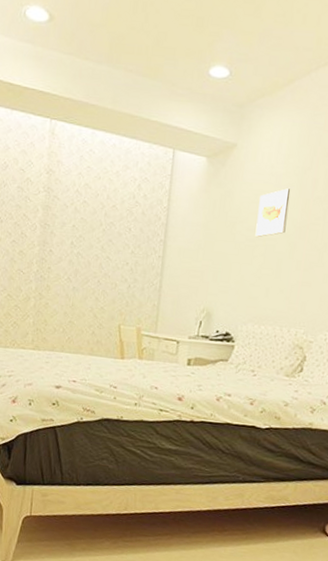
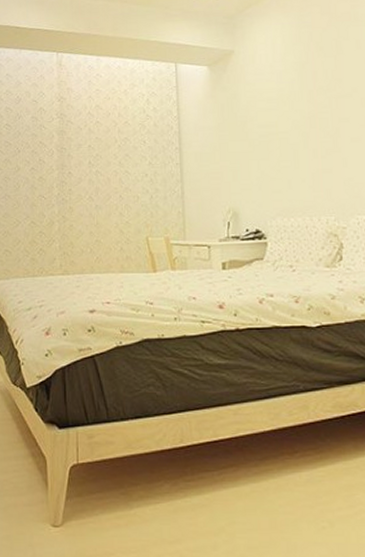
wall art: present [255,188,291,238] -> none [265,83,296,133]

